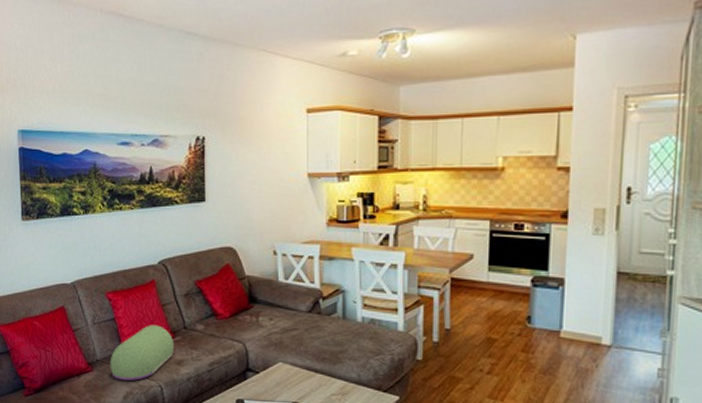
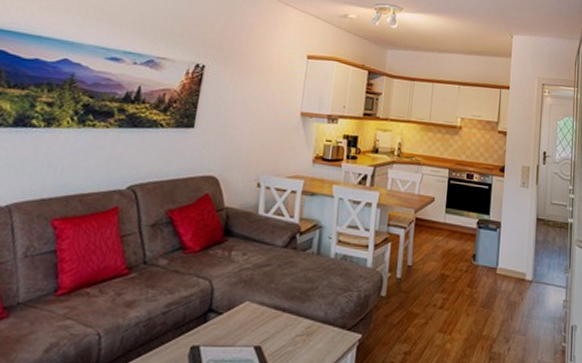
cushion: present [109,325,175,380] -> none [34,259,128,328]

